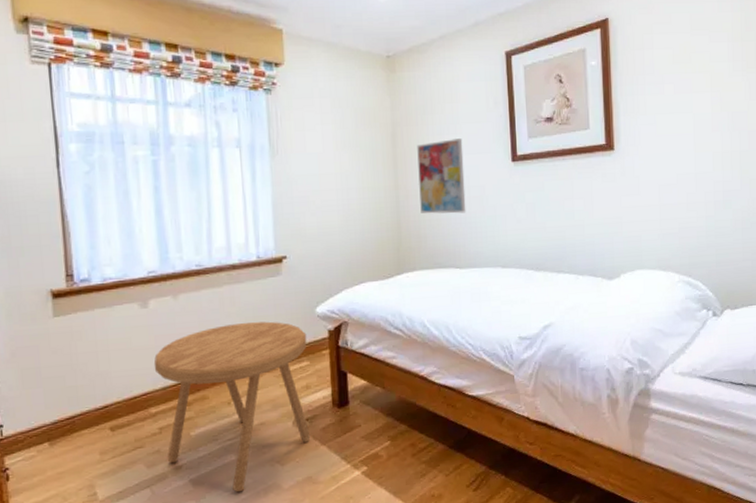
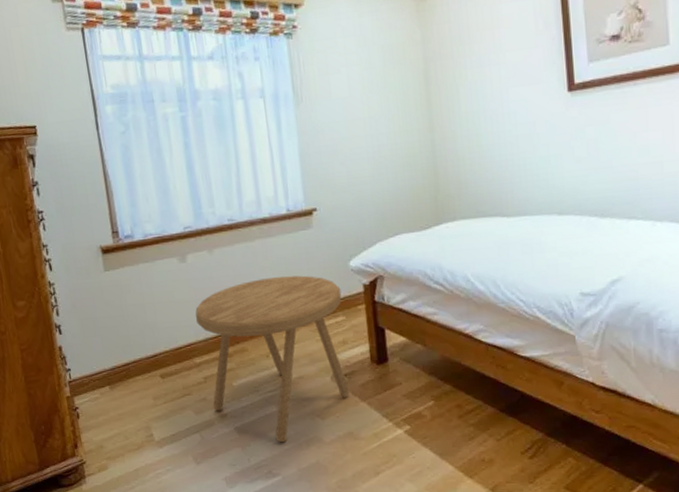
wall art: present [417,138,466,214] -> none [453,69,513,158]

